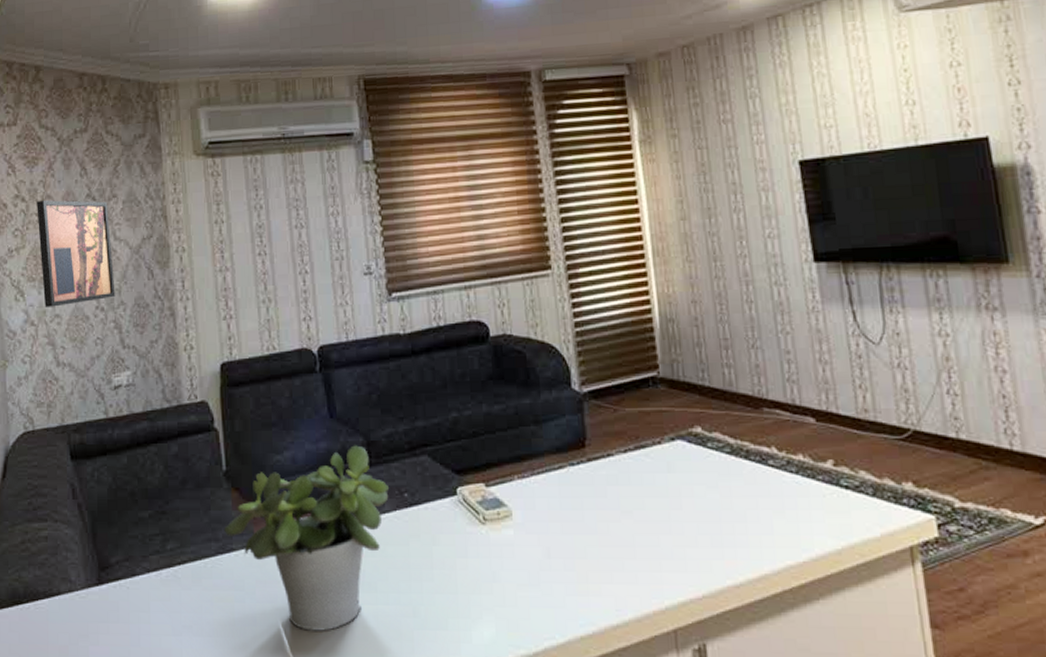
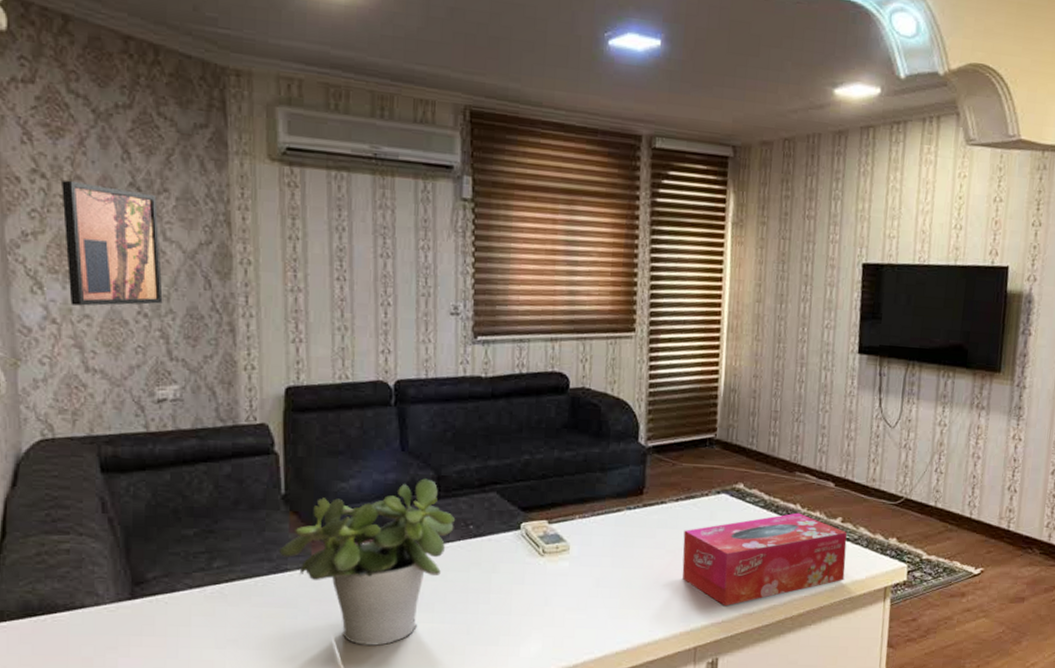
tissue box: none [639,457,852,578] -> present [682,512,848,607]

